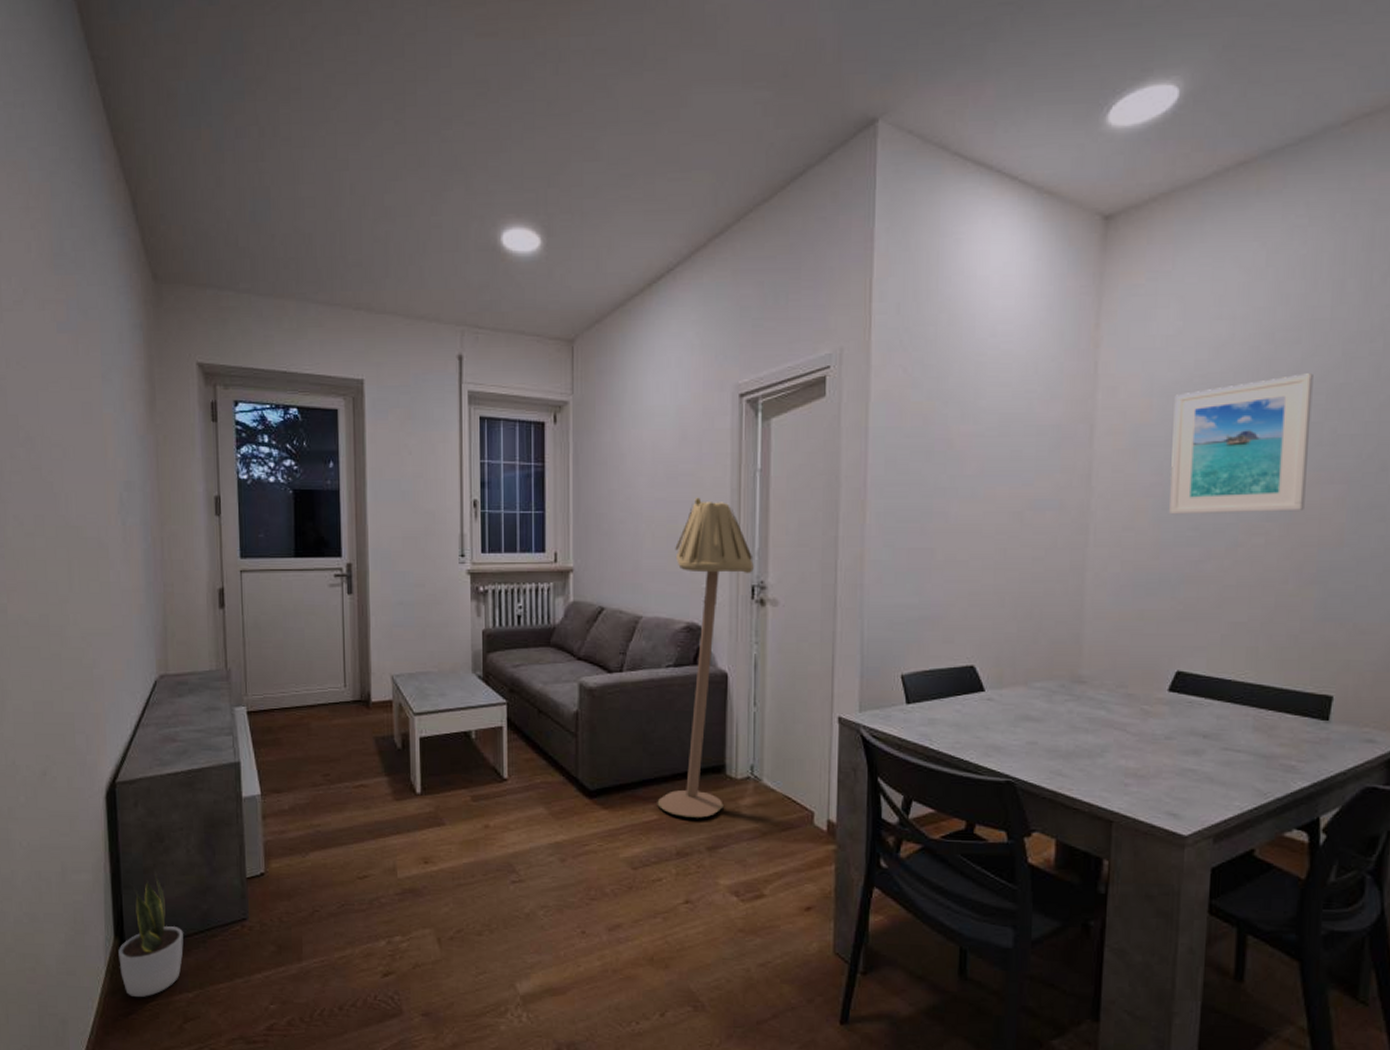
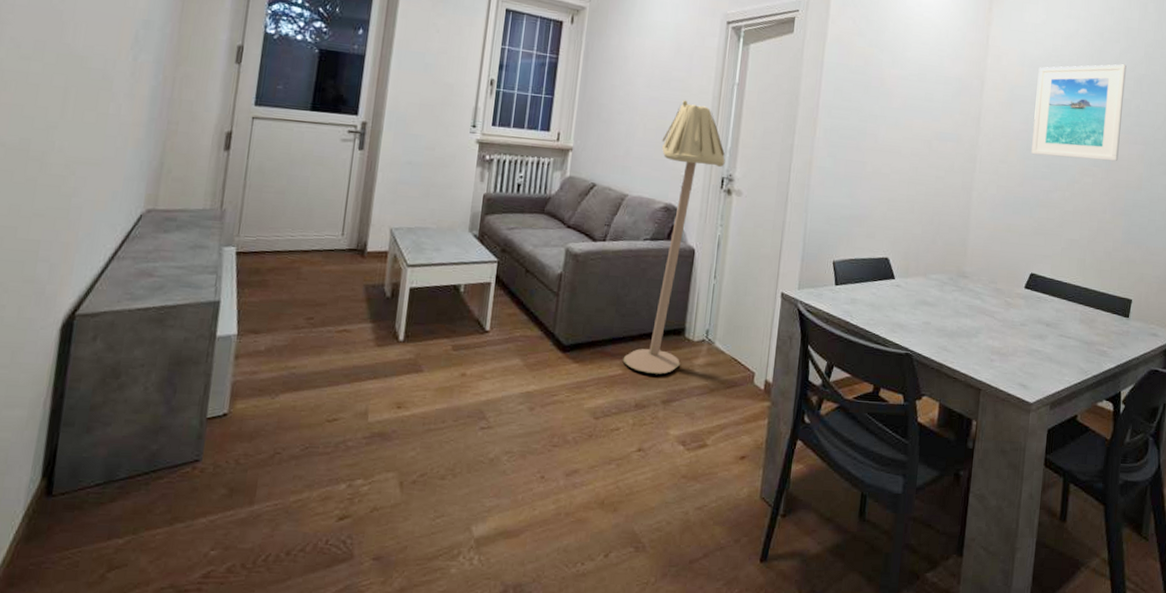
potted plant: present [118,871,184,998] -> none [41,408,124,545]

